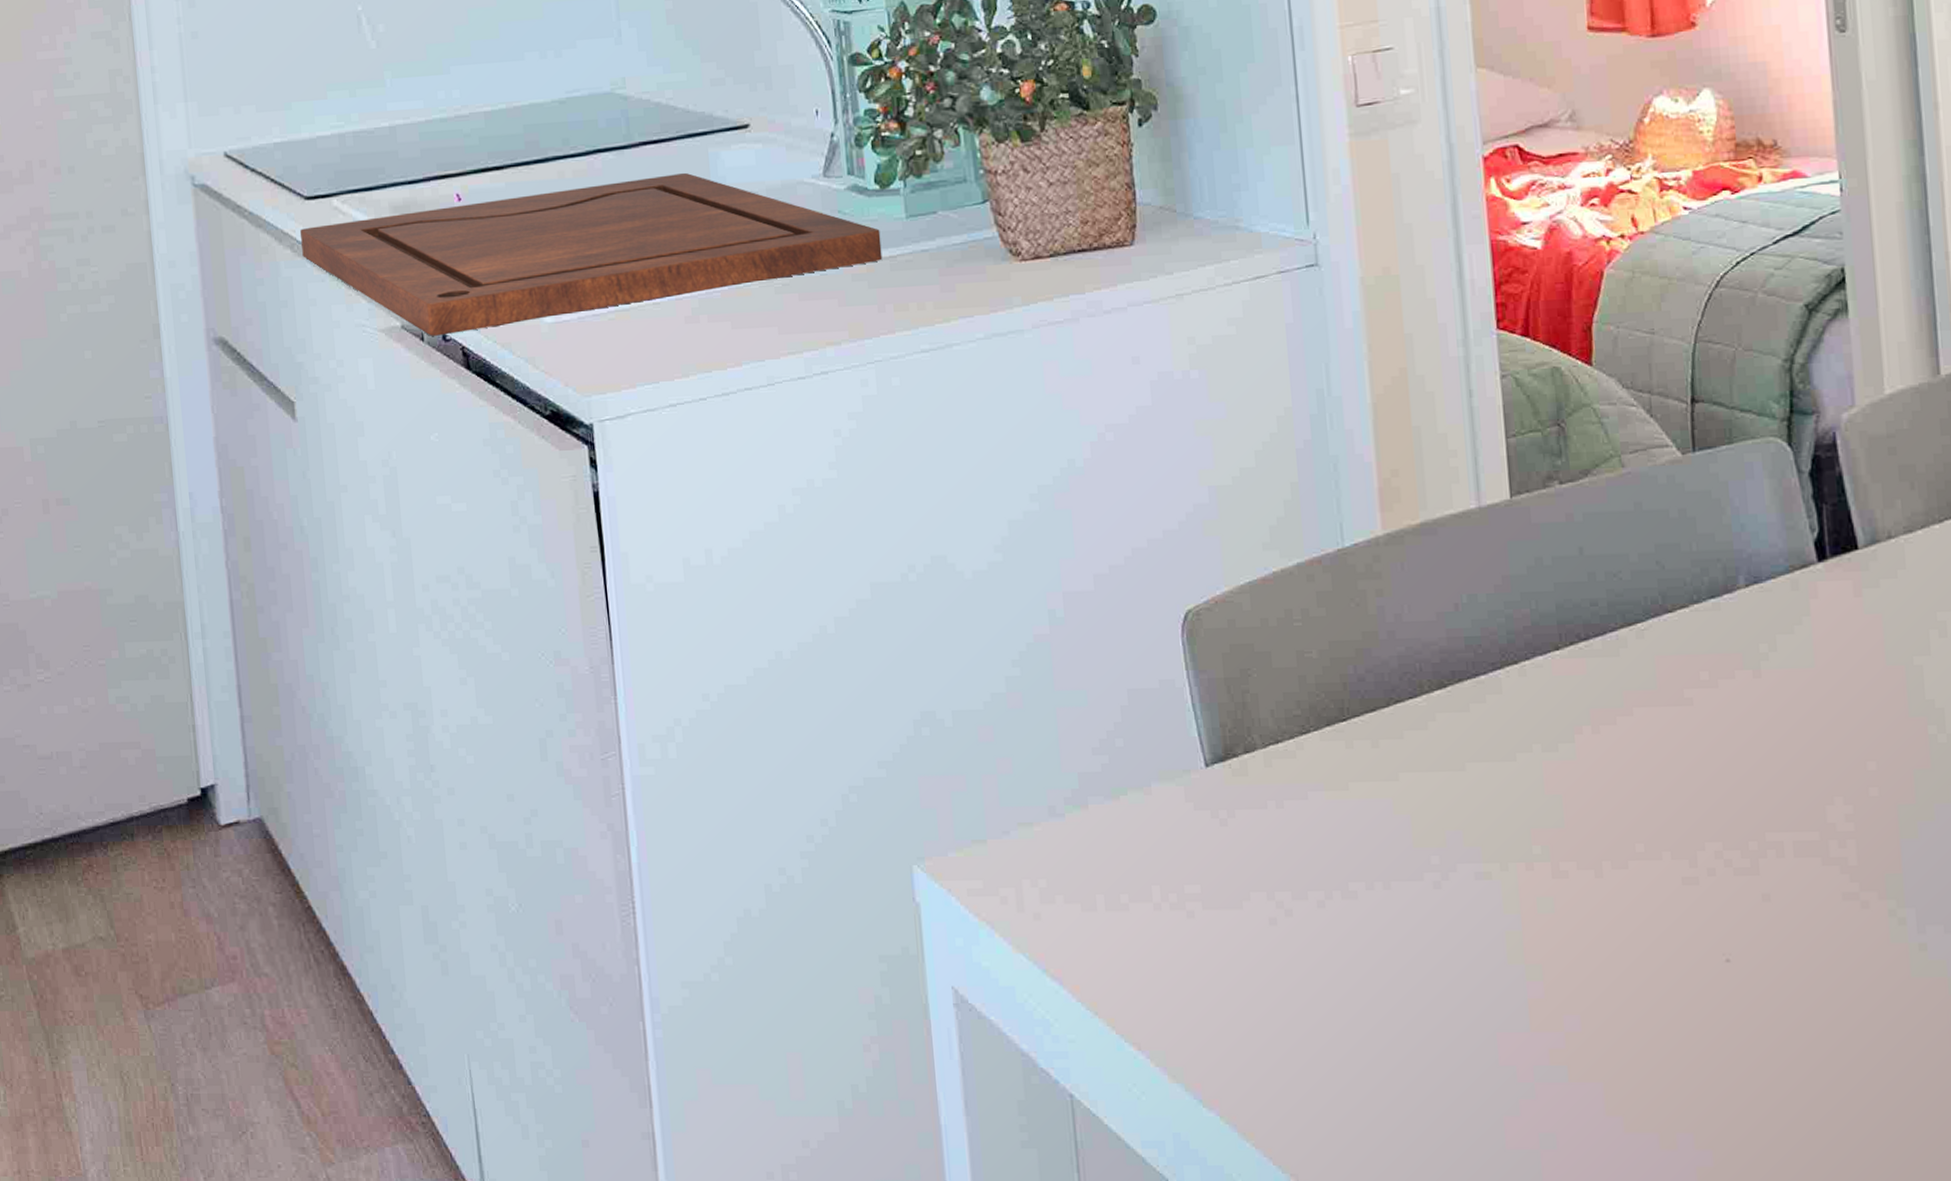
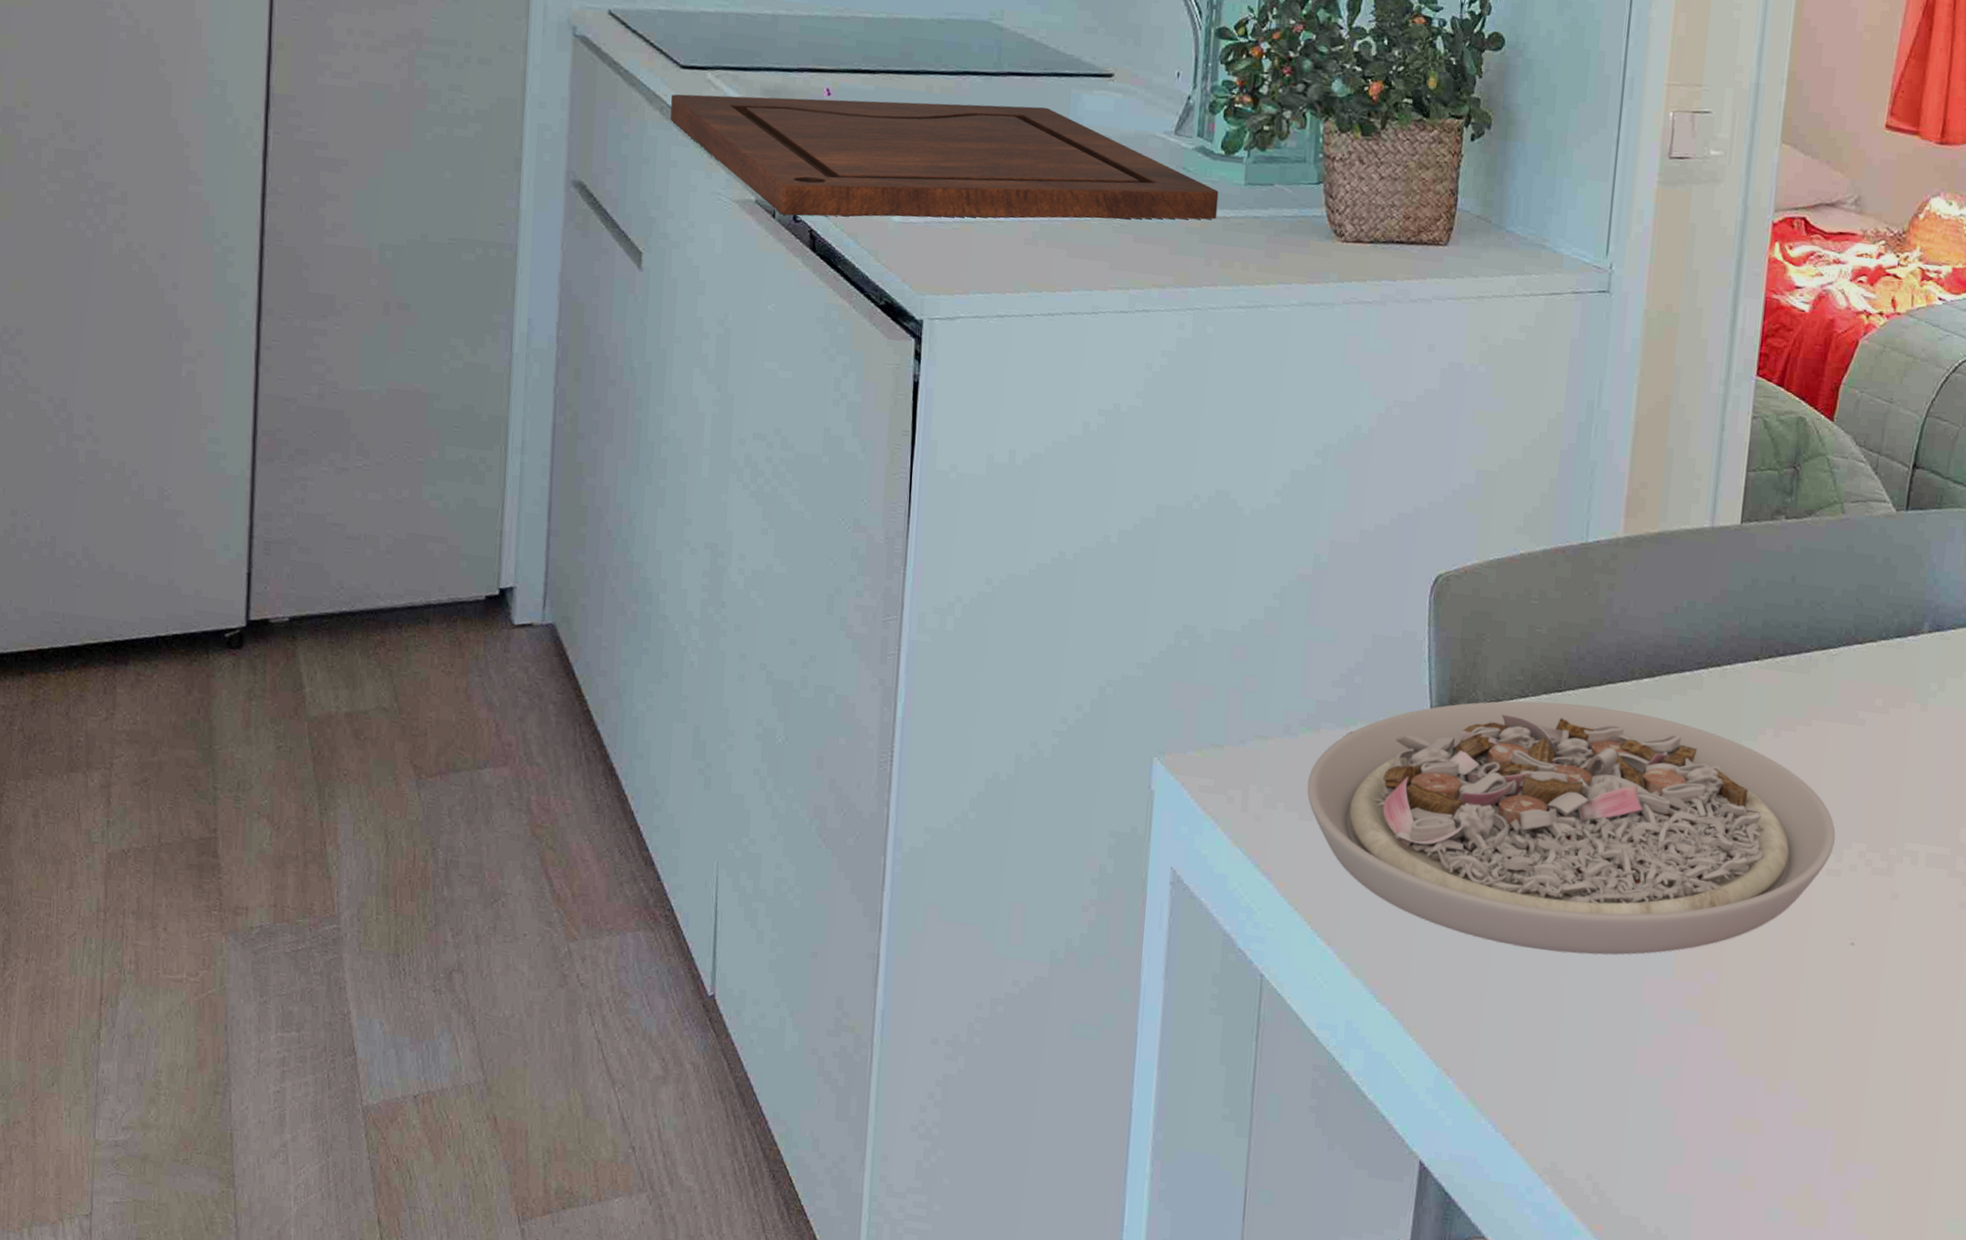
plate: none [1084,730,1685,1021] -> present [1307,701,1836,955]

